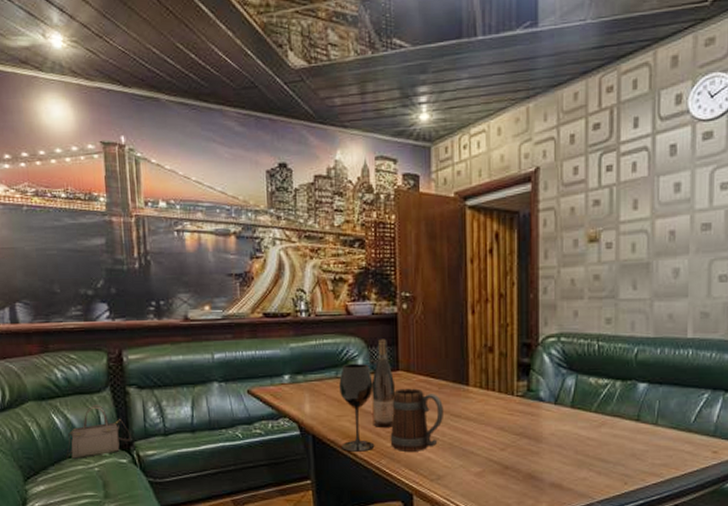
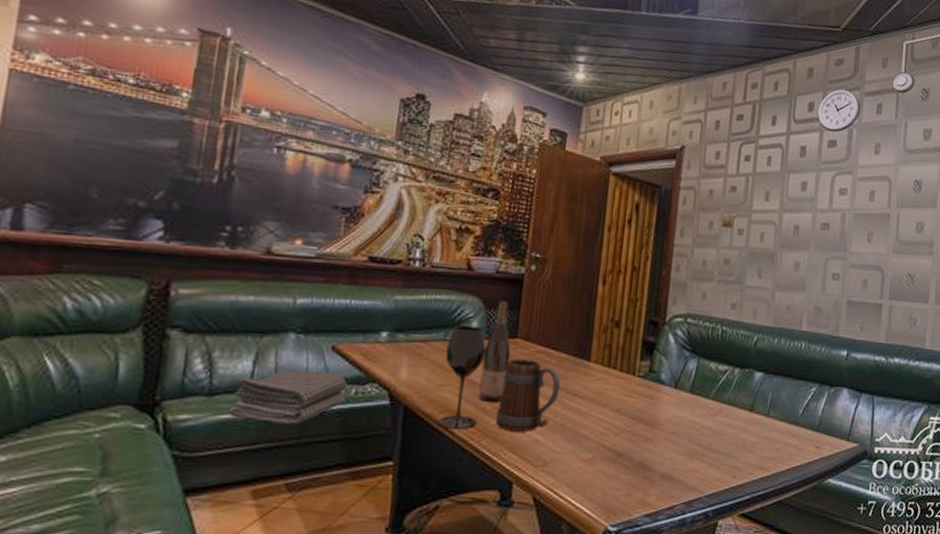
handbag: present [66,405,132,460] -> none [53,348,161,421]
towel: none [181,411,265,455] -> present [229,369,348,425]

